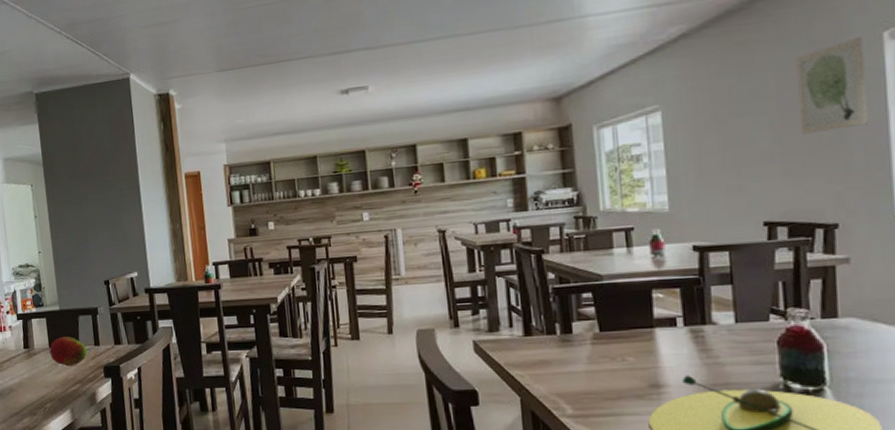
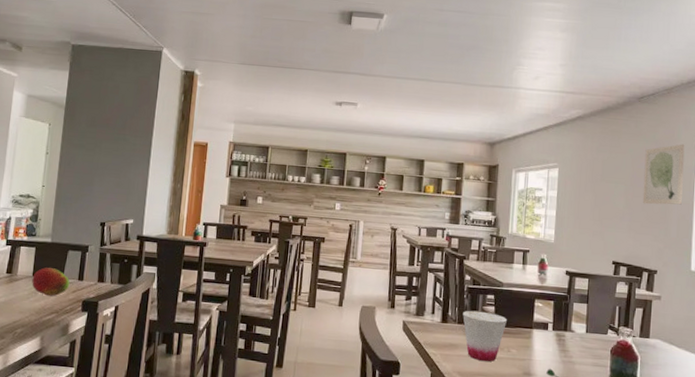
cup: none [551,314,616,377] -> present [463,310,508,362]

